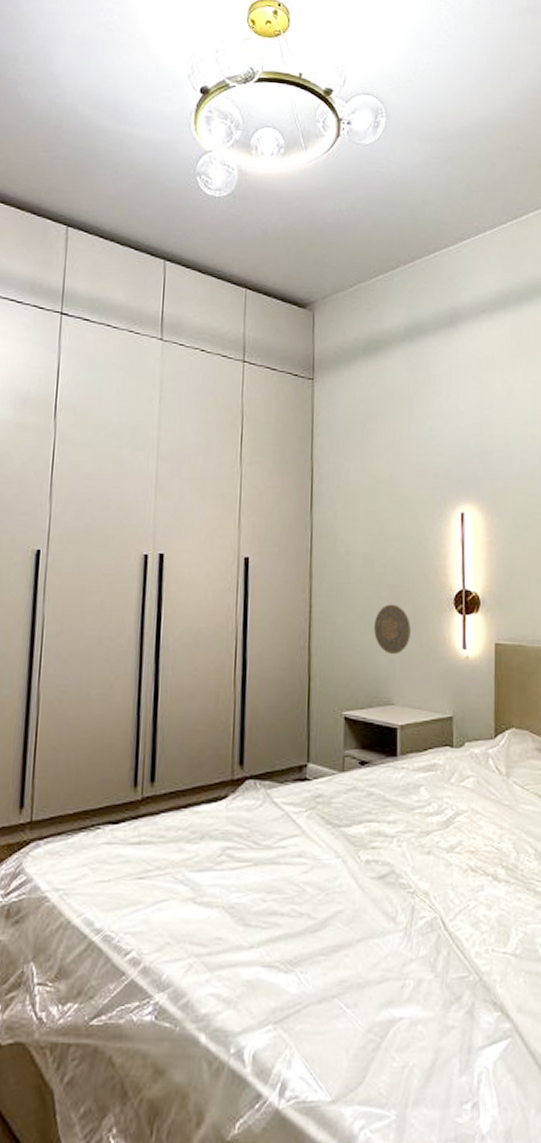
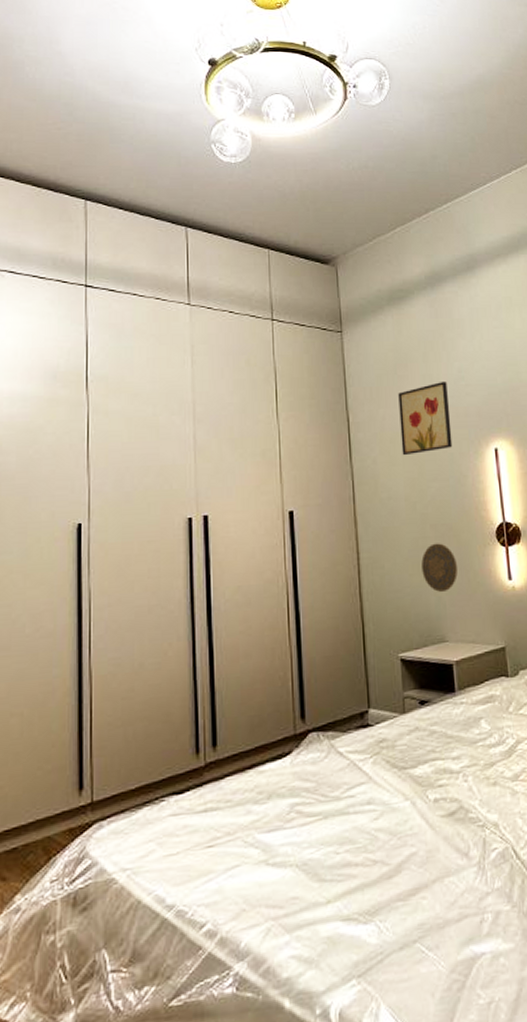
wall art: none [364,438,418,512] -> present [398,380,453,456]

